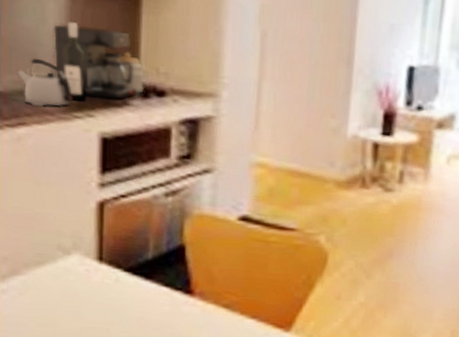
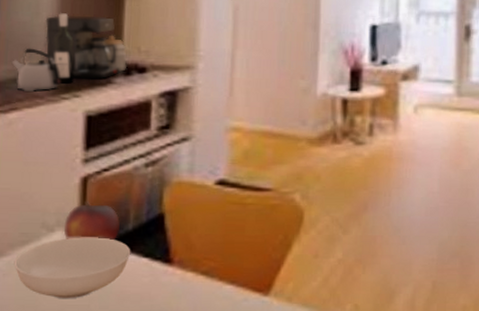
bowl: none [30,261,151,321] -> present [14,237,131,299]
fruit: none [80,227,139,268] -> present [63,202,120,241]

